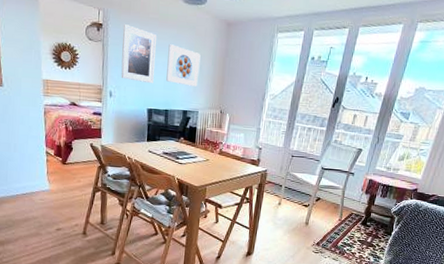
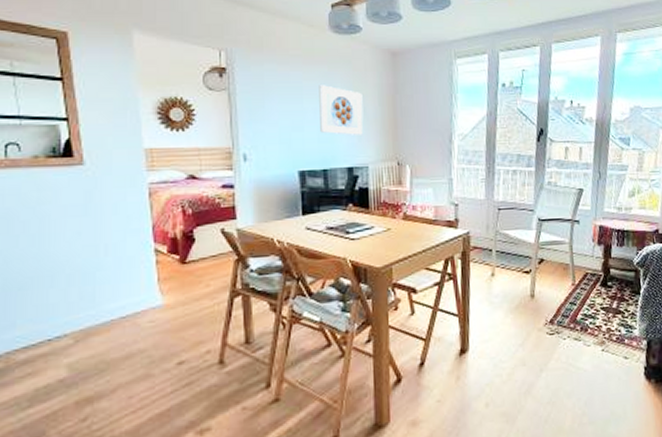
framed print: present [121,23,156,84] -> none [254,64,303,138]

